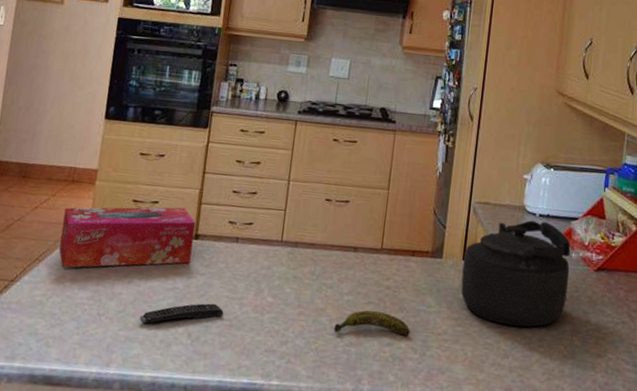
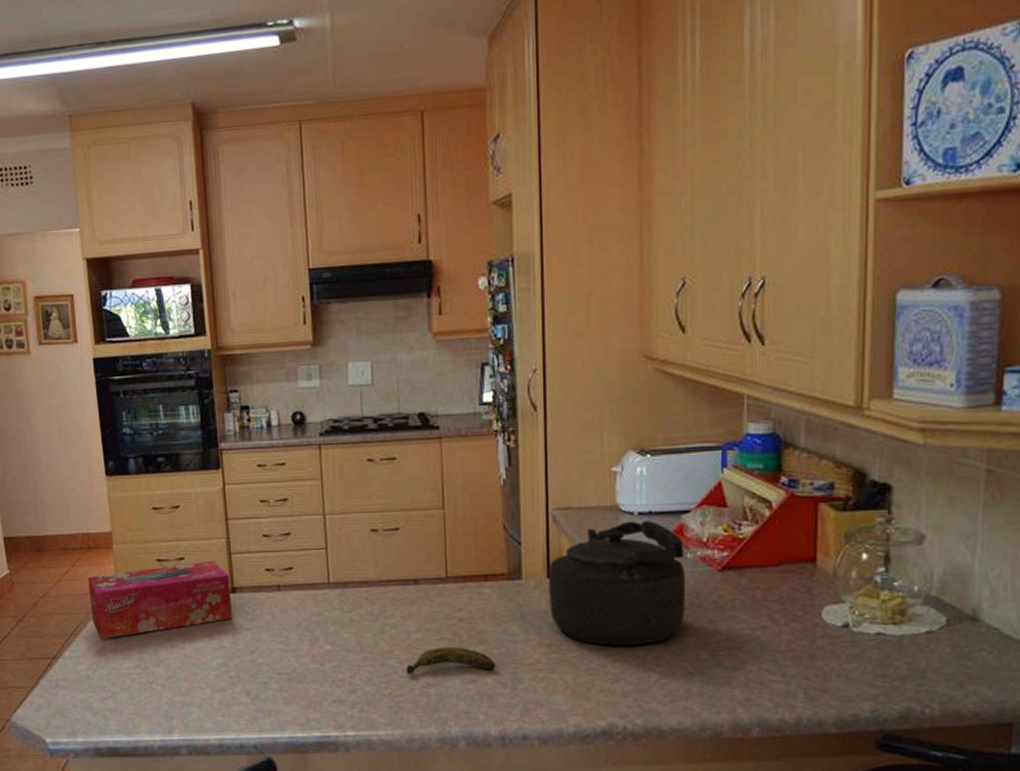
remote control: present [139,303,224,323] -> none [191,658,280,686]

